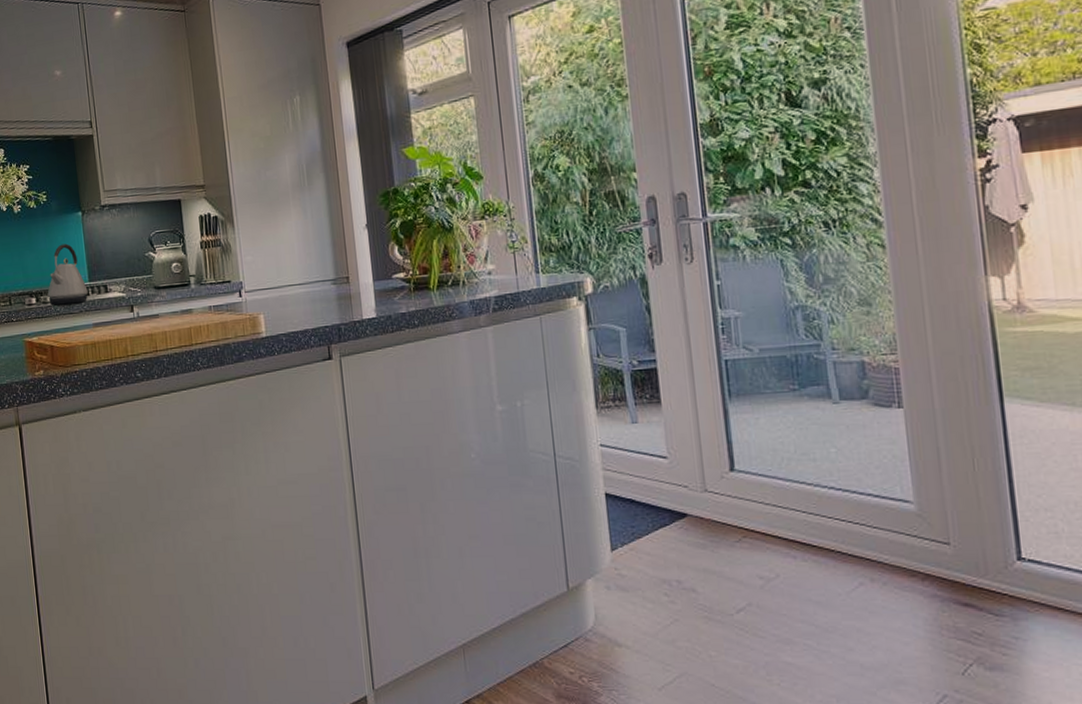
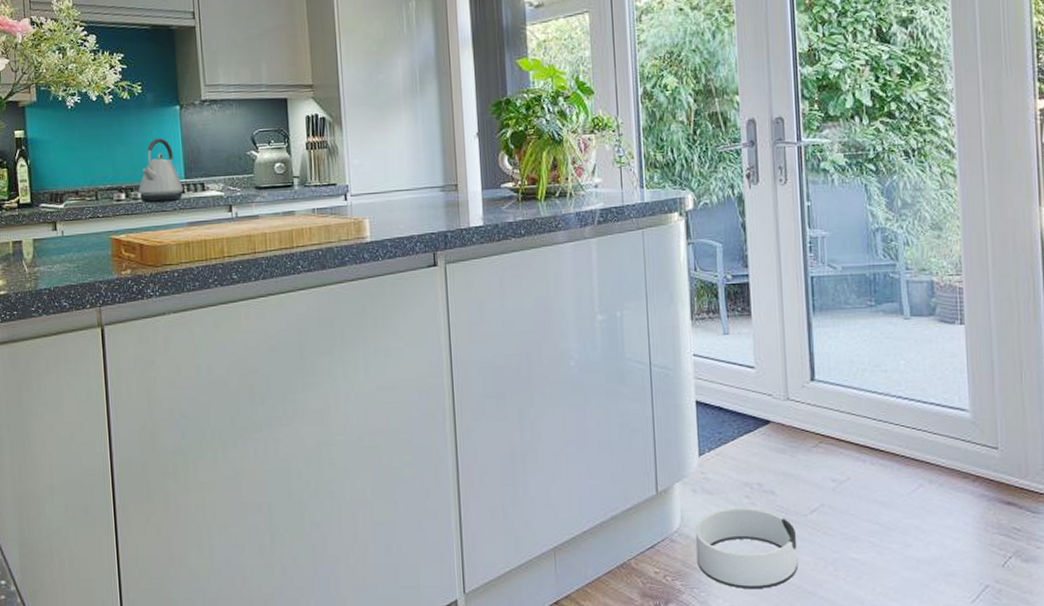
pet bowl: none [611,605,726,692] -> present [695,507,798,588]

